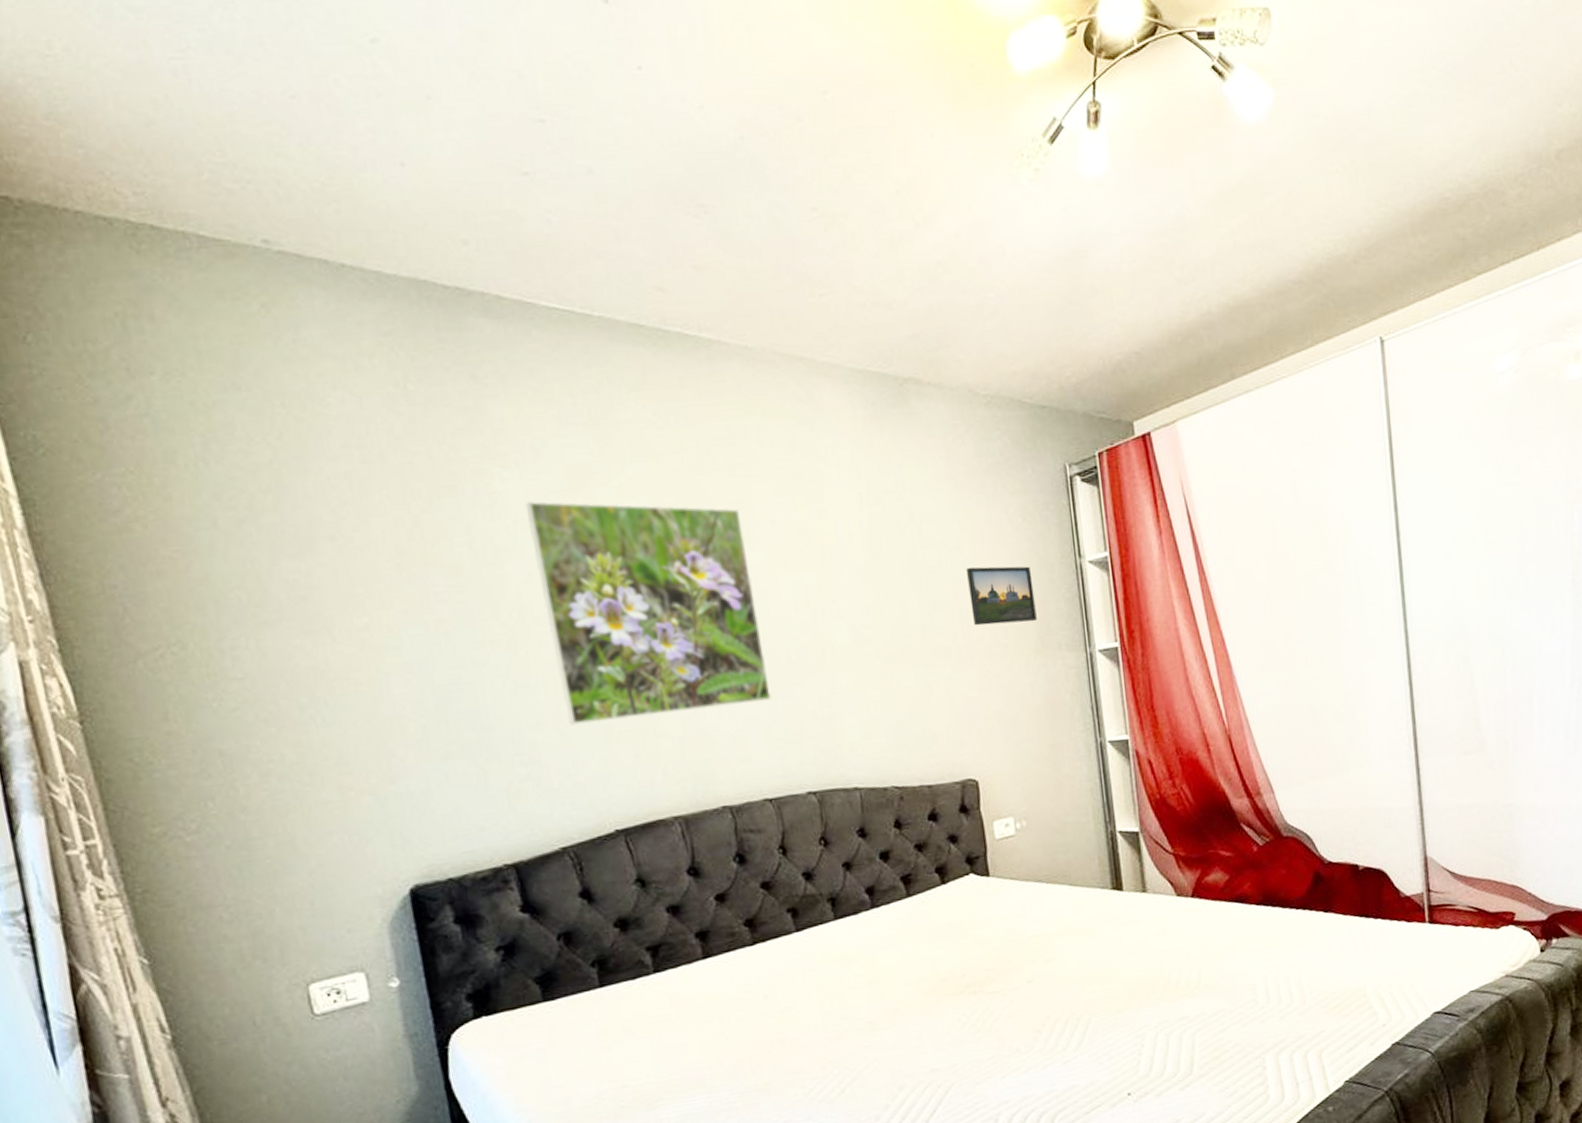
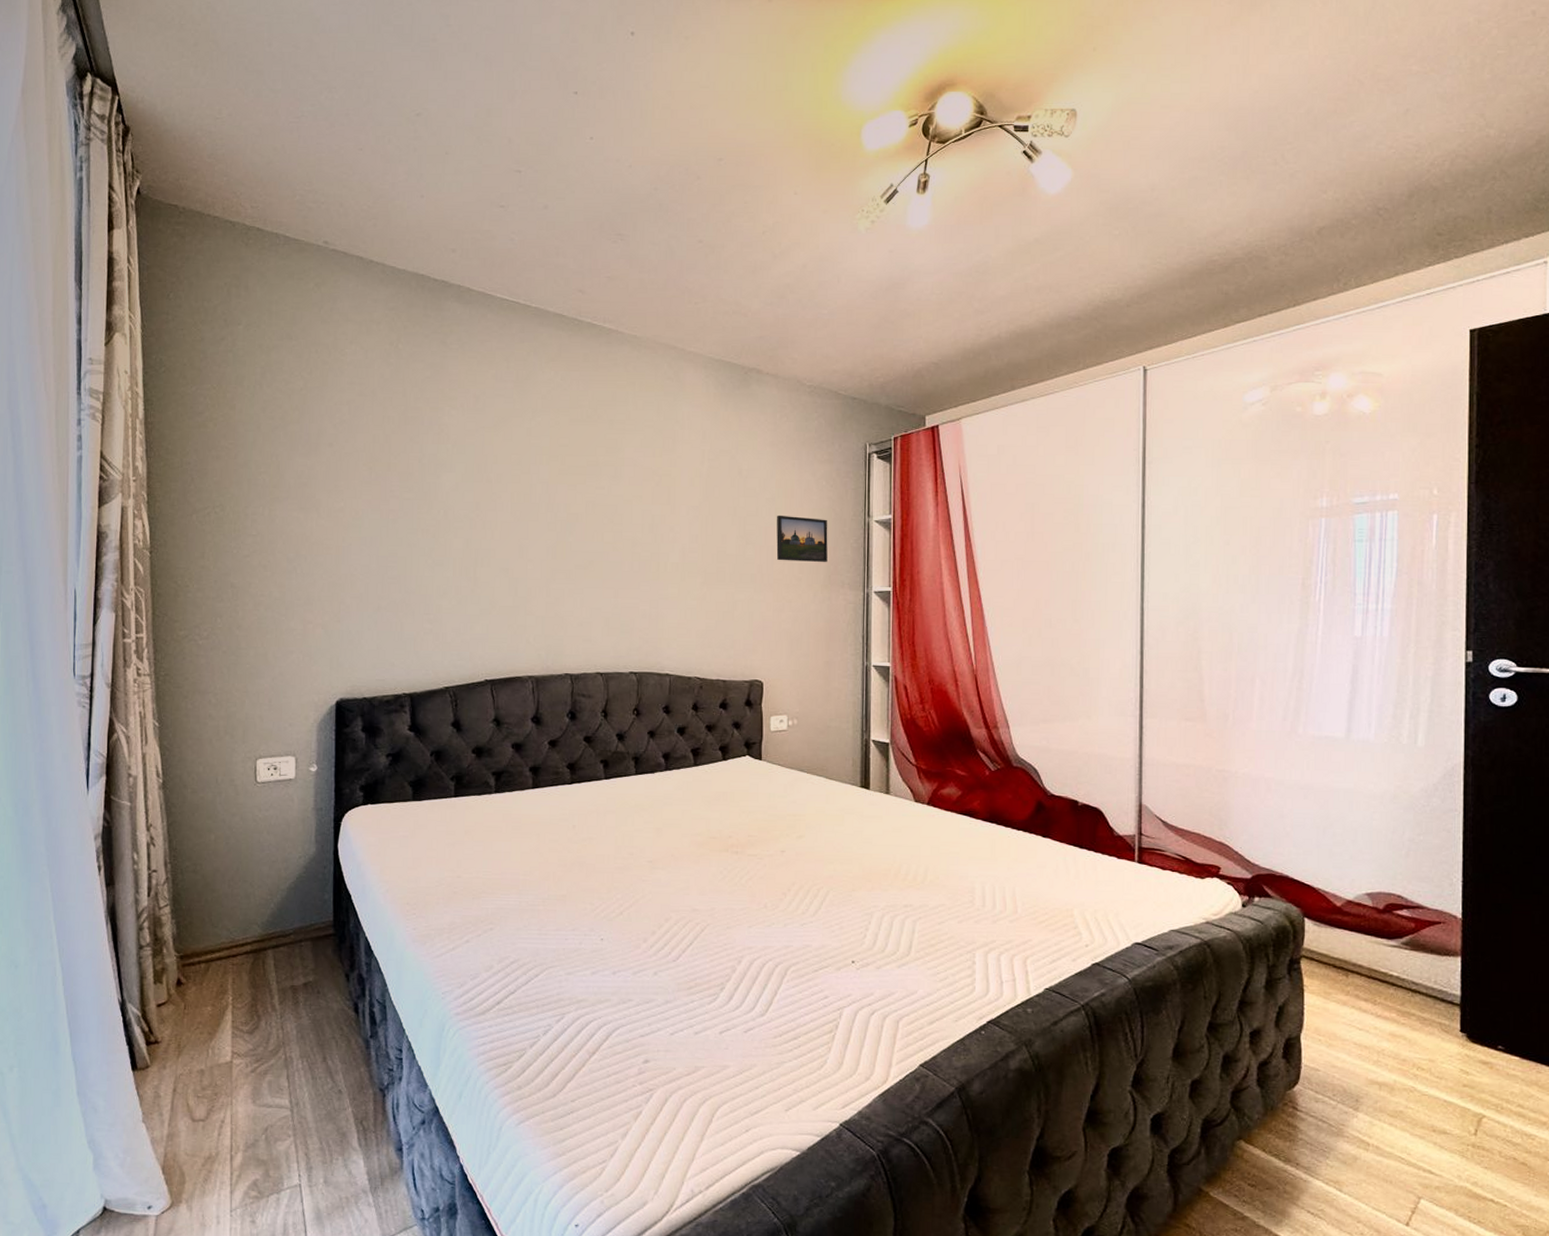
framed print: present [525,501,773,726] -> none [462,433,615,599]

